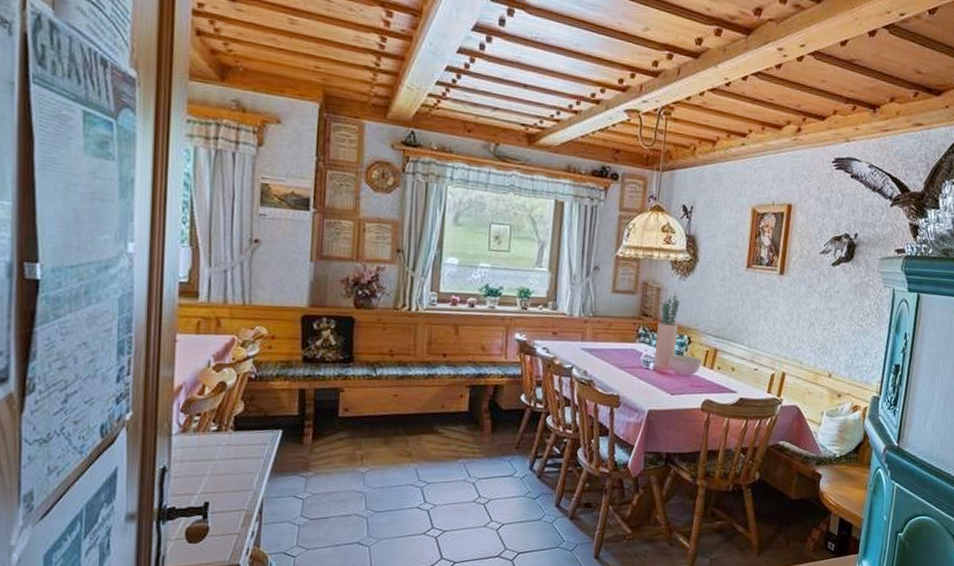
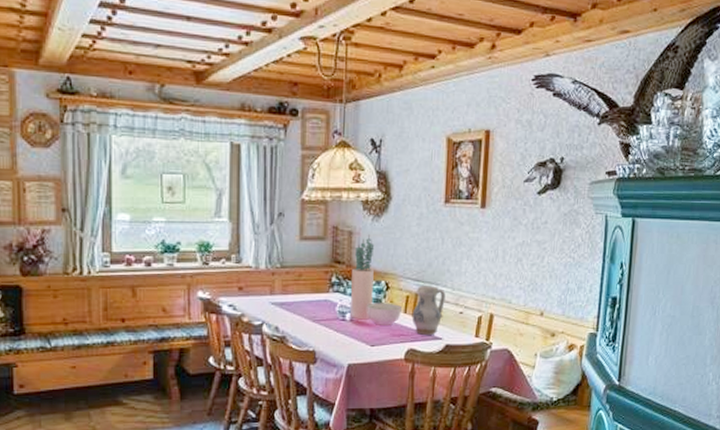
ceramic pitcher: none [710,342,743,389] -> present [411,285,446,336]

